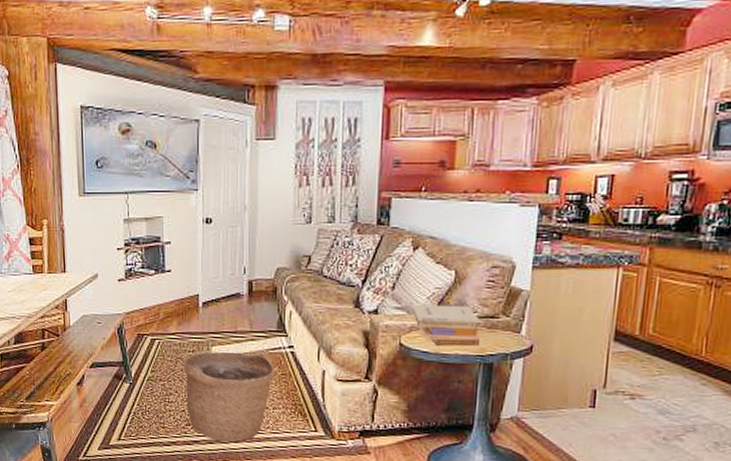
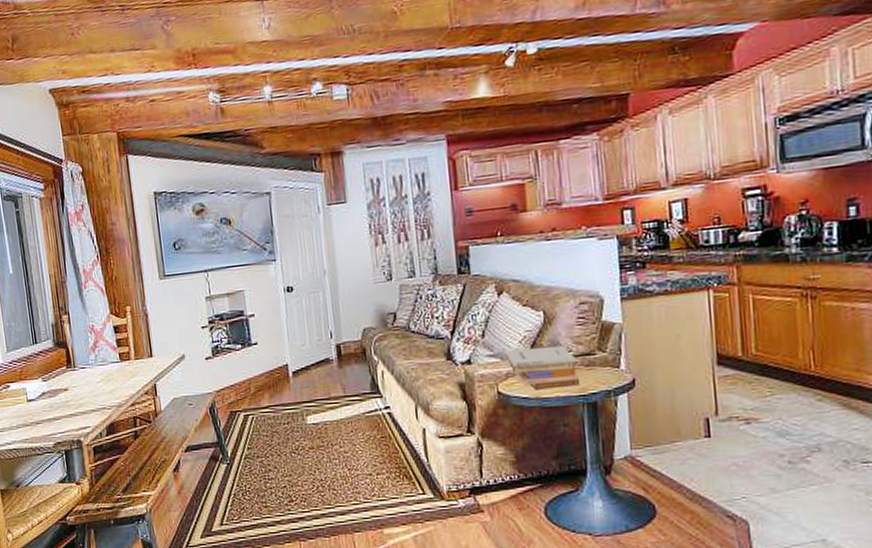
basket: present [183,351,274,442] -> none [279,418,374,515]

